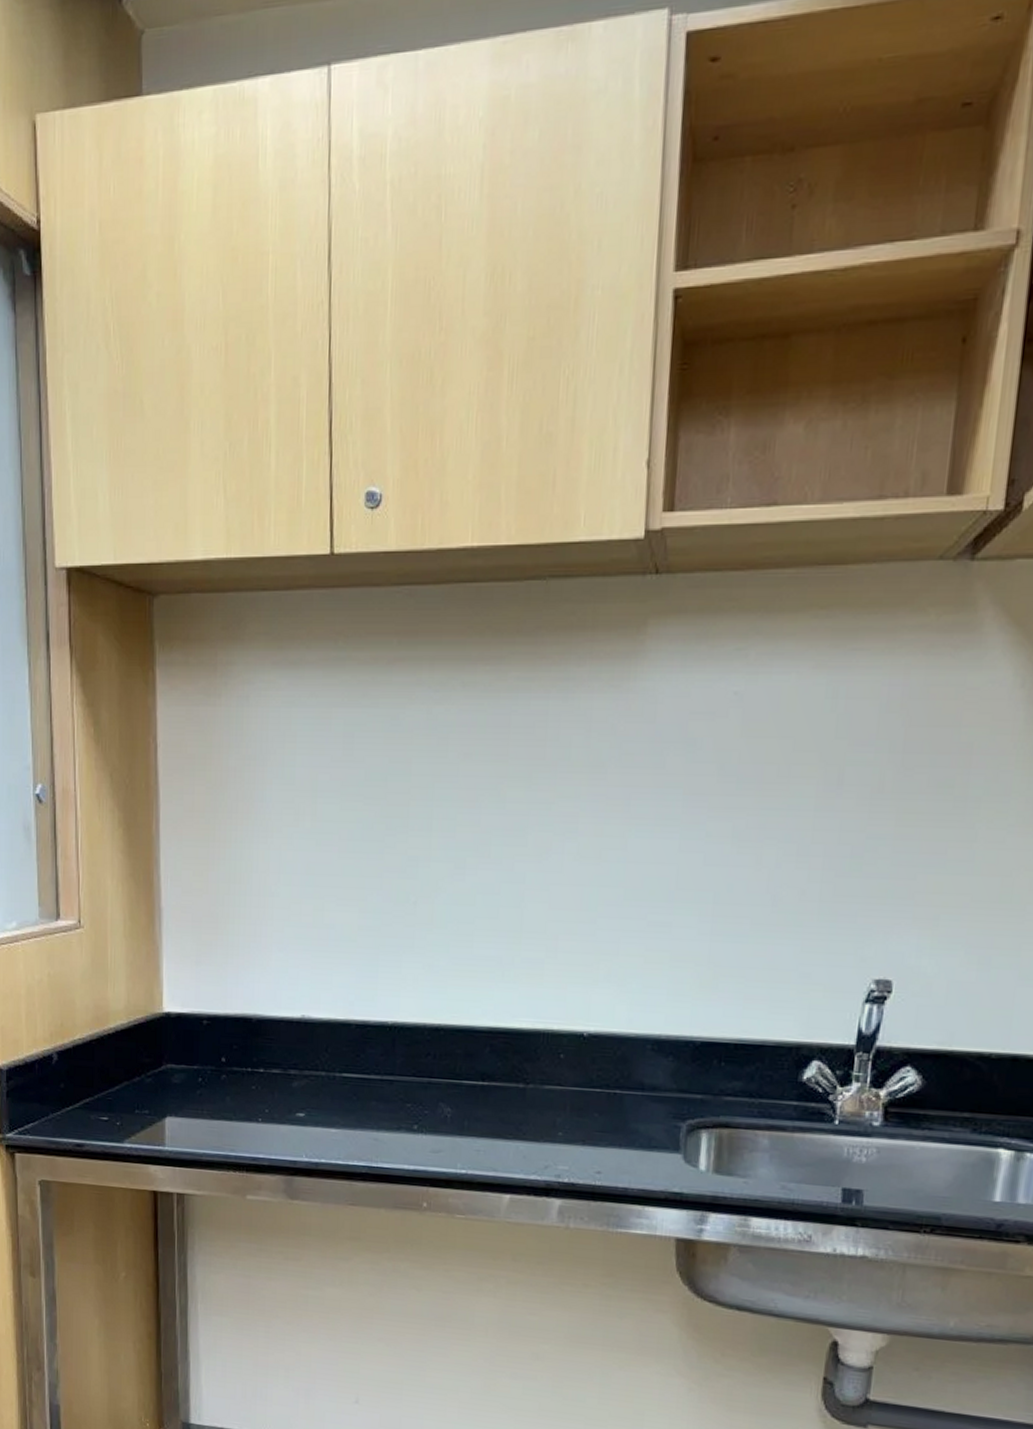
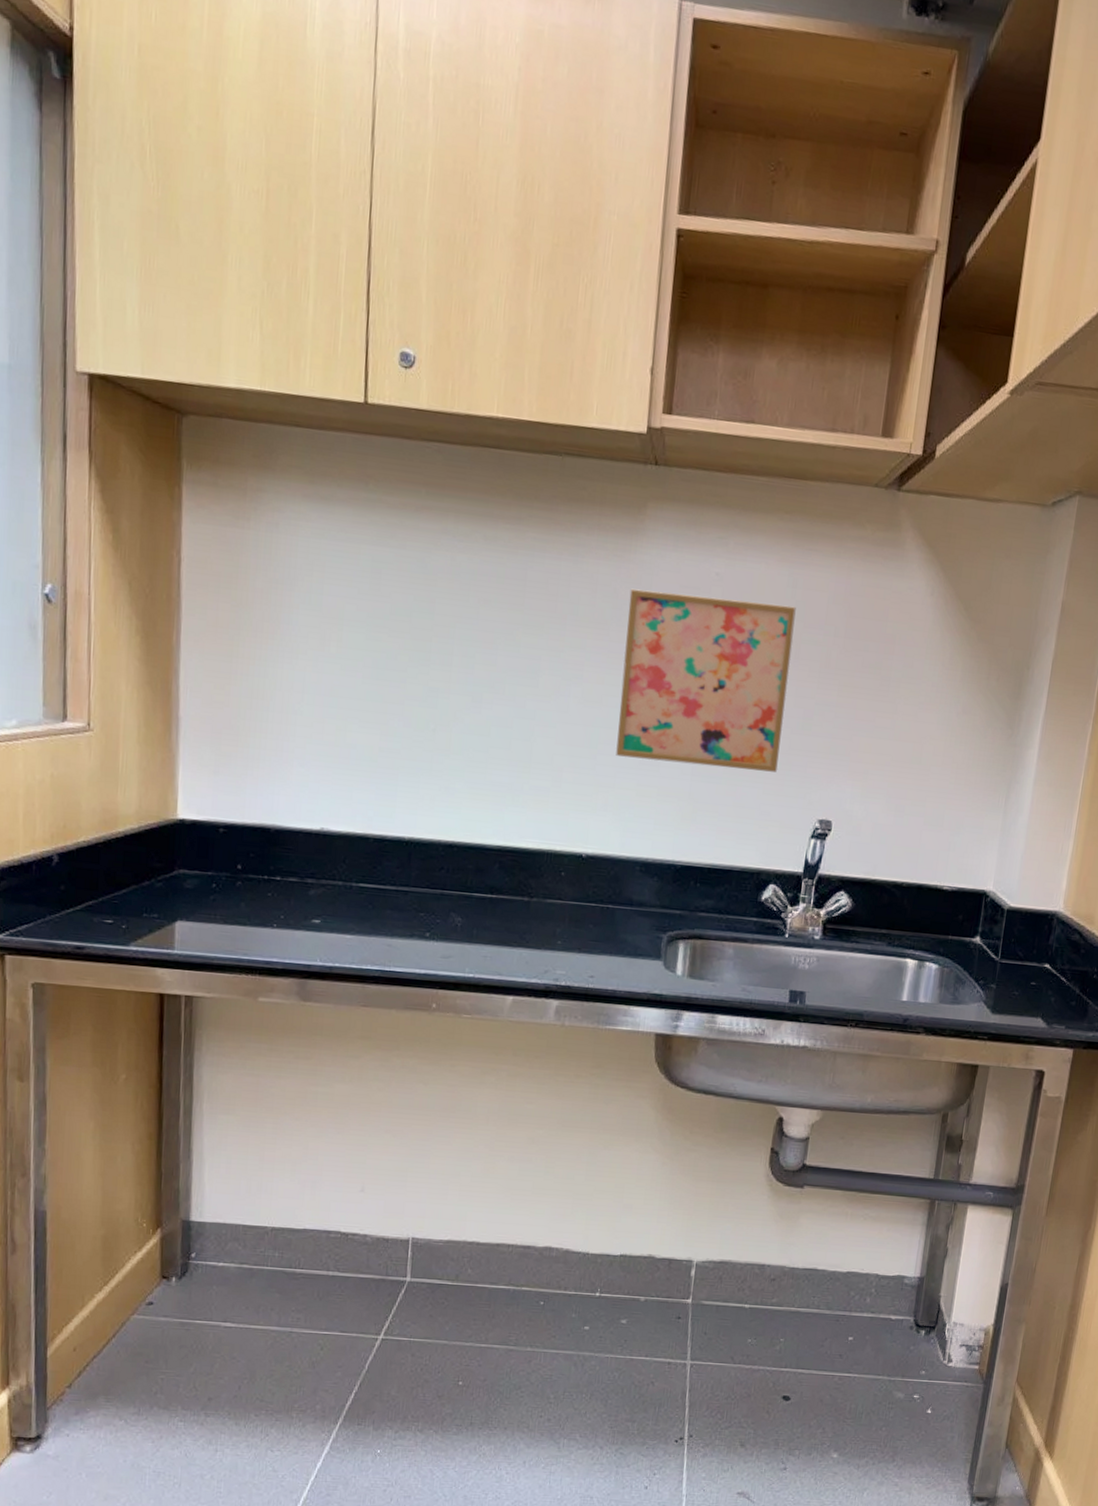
wall art: none [619,721,838,925] -> present [616,588,796,772]

